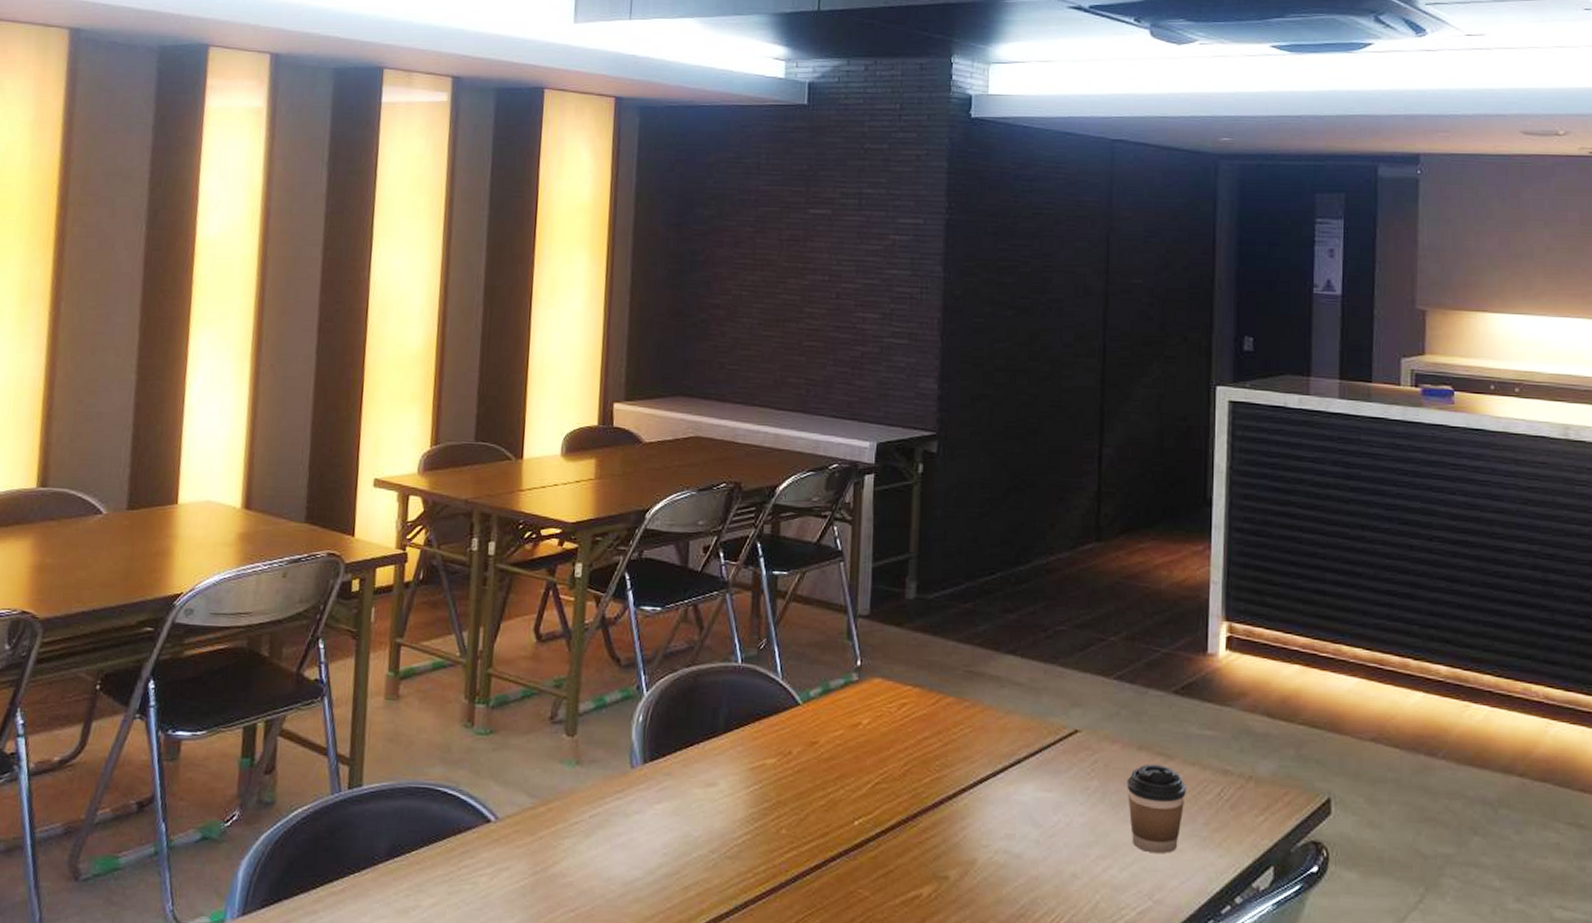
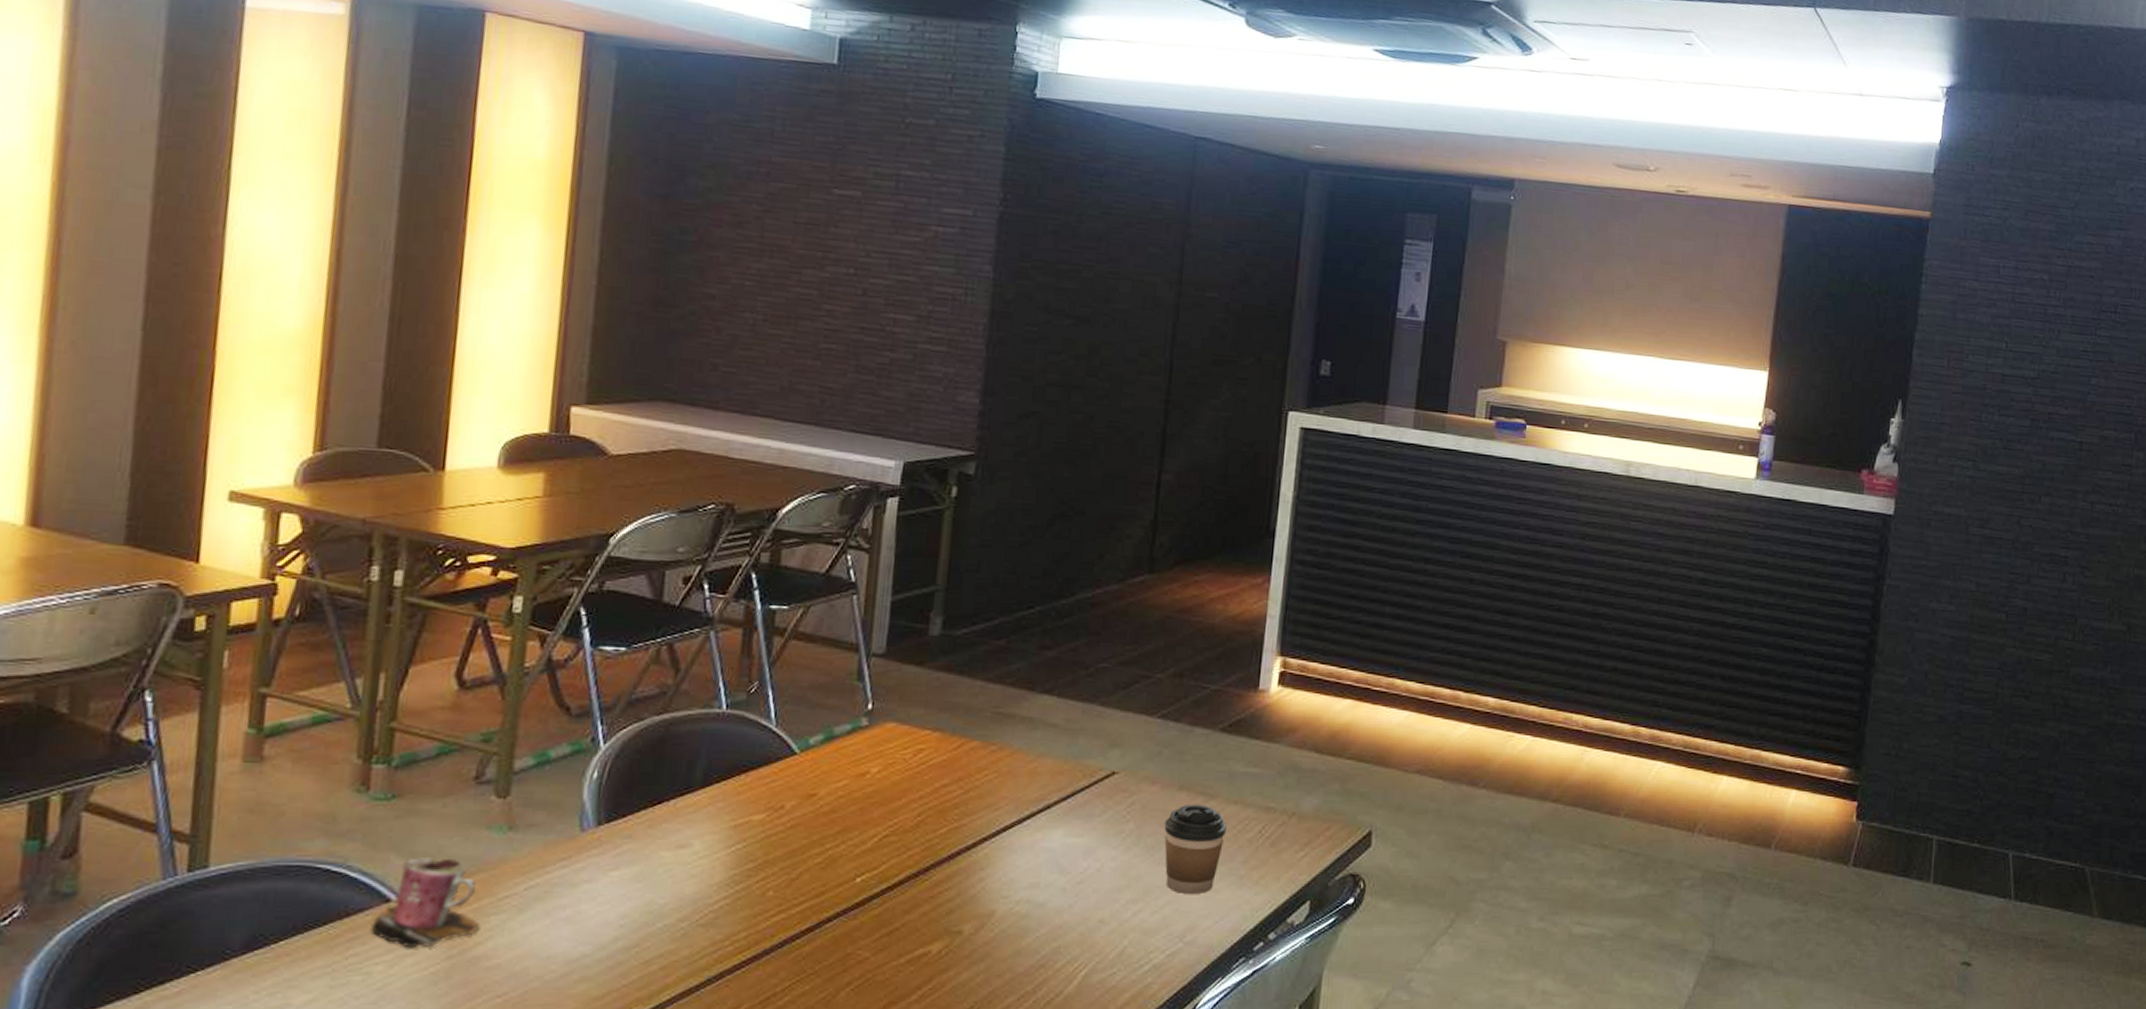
mug: none [477,785,557,864] -> present [371,858,481,949]

